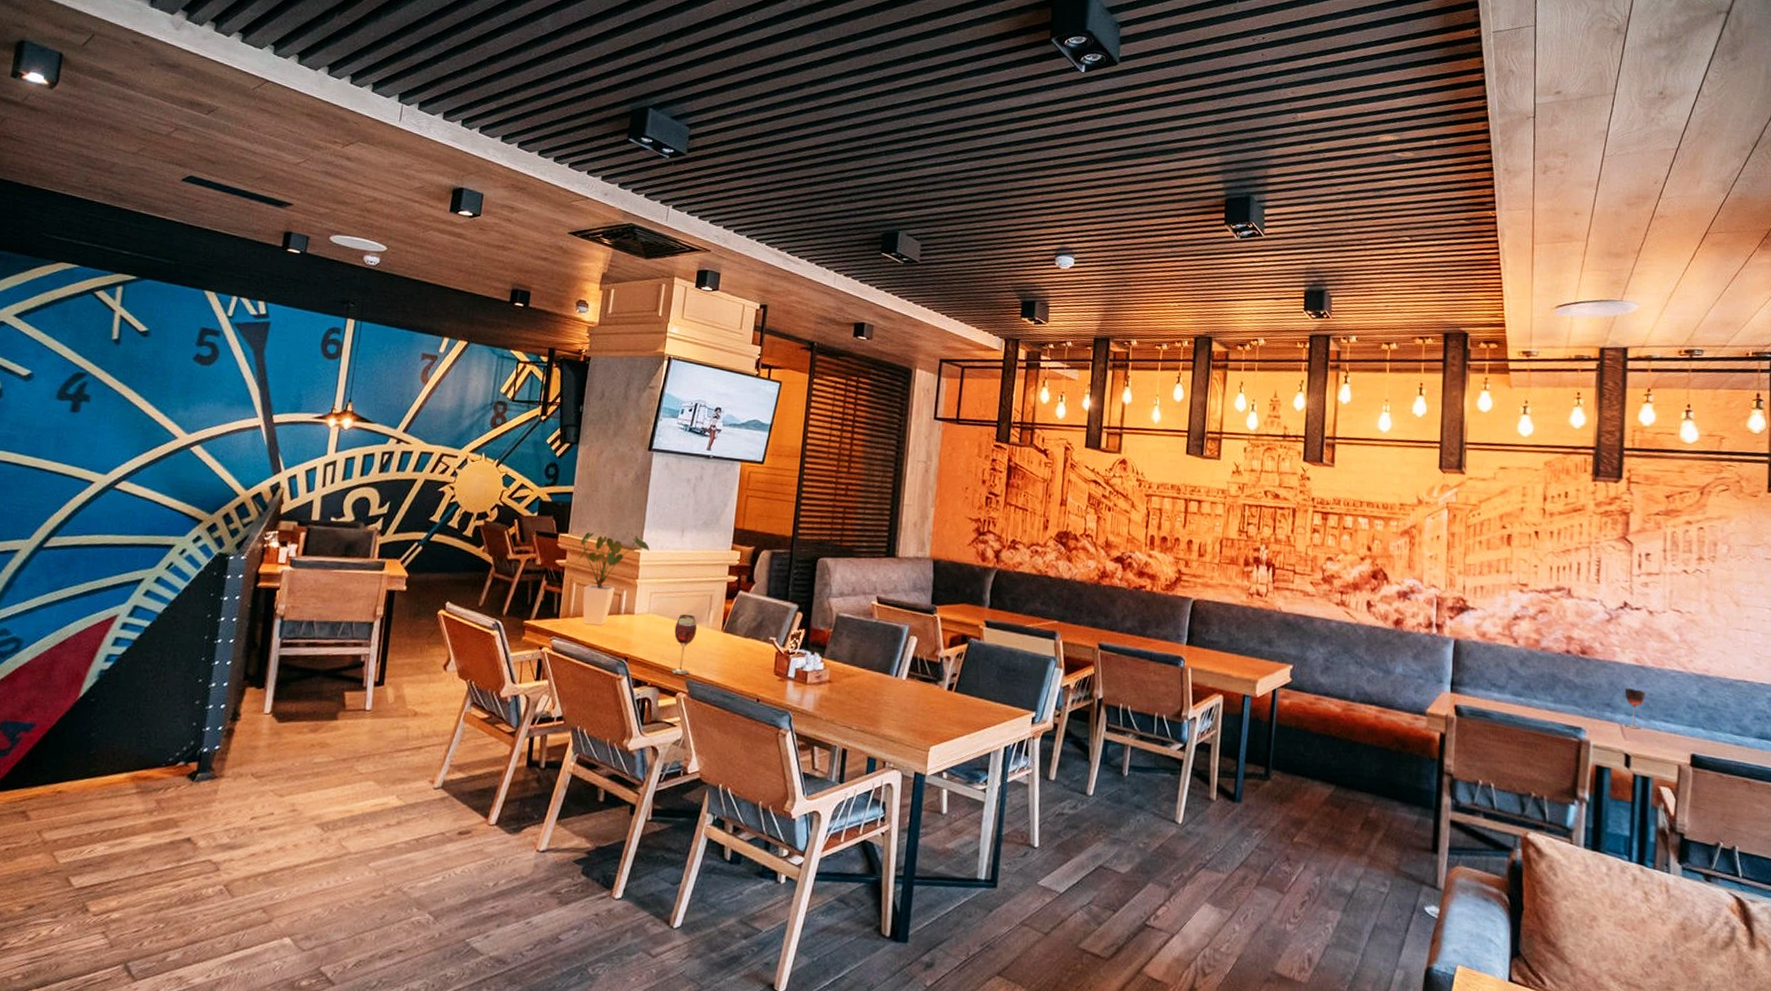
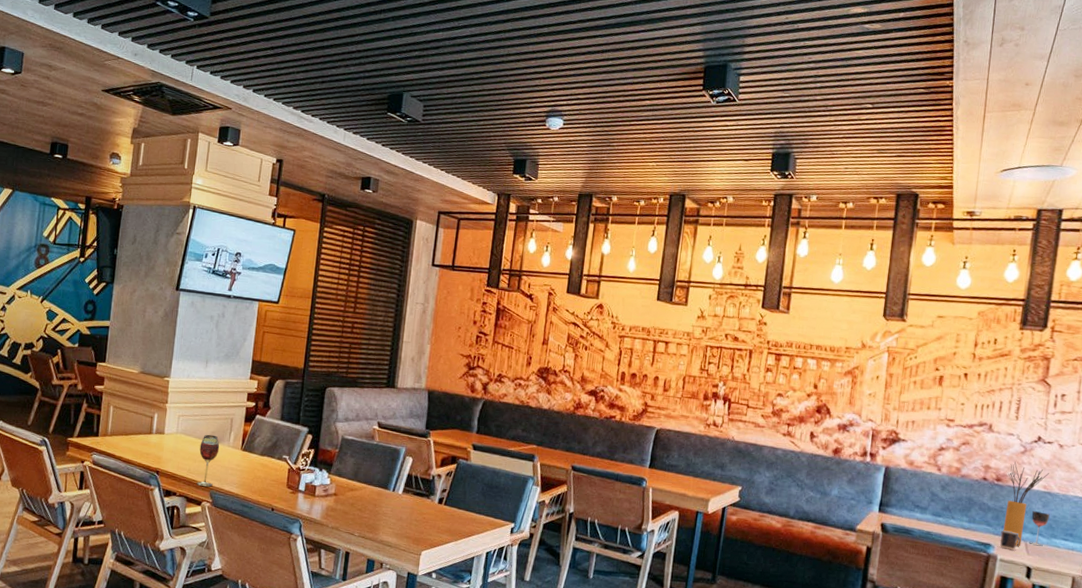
house plant: present [578,532,650,626] -> none [114,361,177,444]
mug: none [1591,711,1615,735] -> present [1000,530,1021,550]
vase: none [1594,631,1641,731] -> present [1003,461,1050,547]

